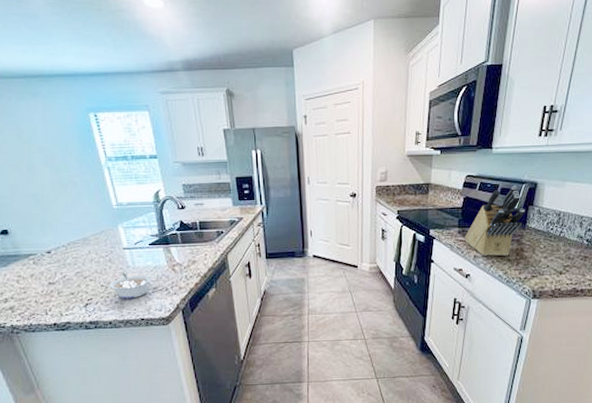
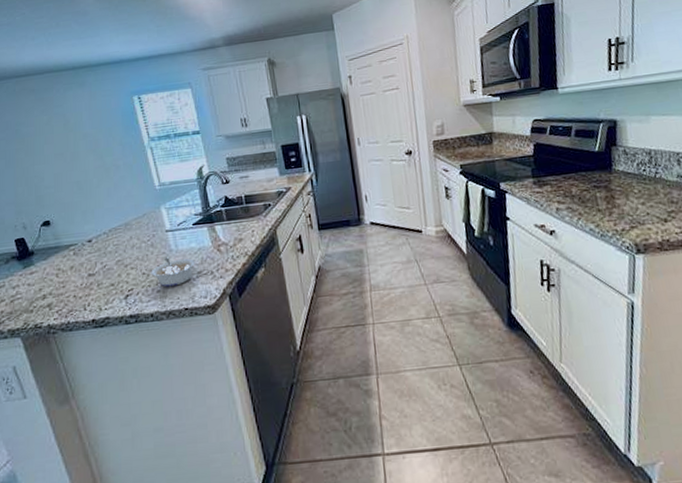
knife block: present [465,185,525,256] -> none [542,125,609,208]

